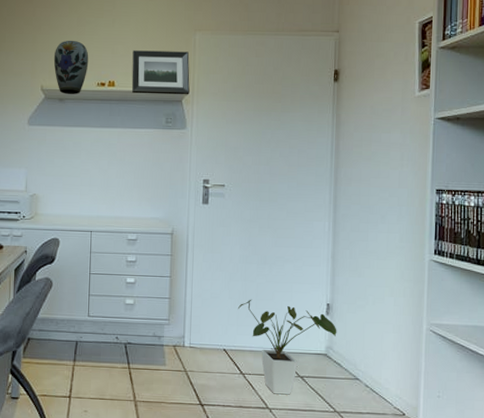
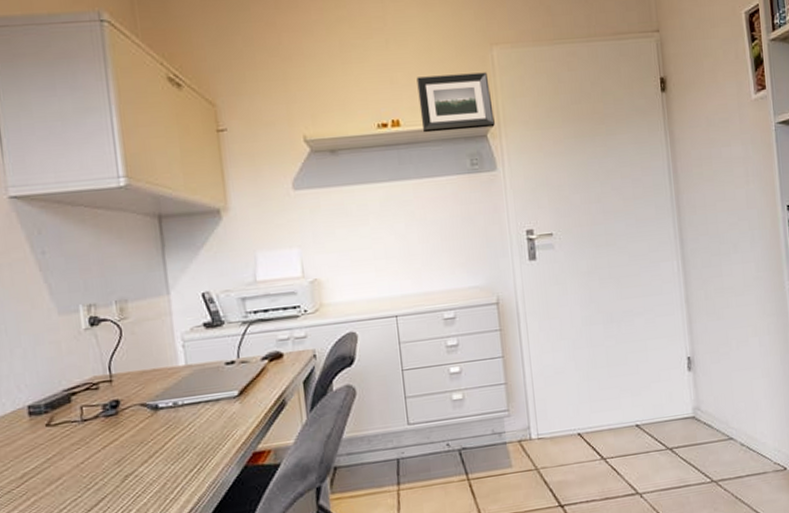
vase: present [53,41,89,95] -> none [314,72,363,144]
house plant: present [237,299,337,395] -> none [587,367,703,476]

